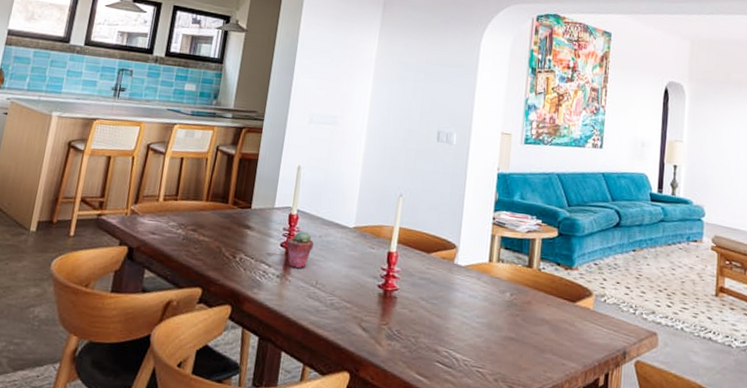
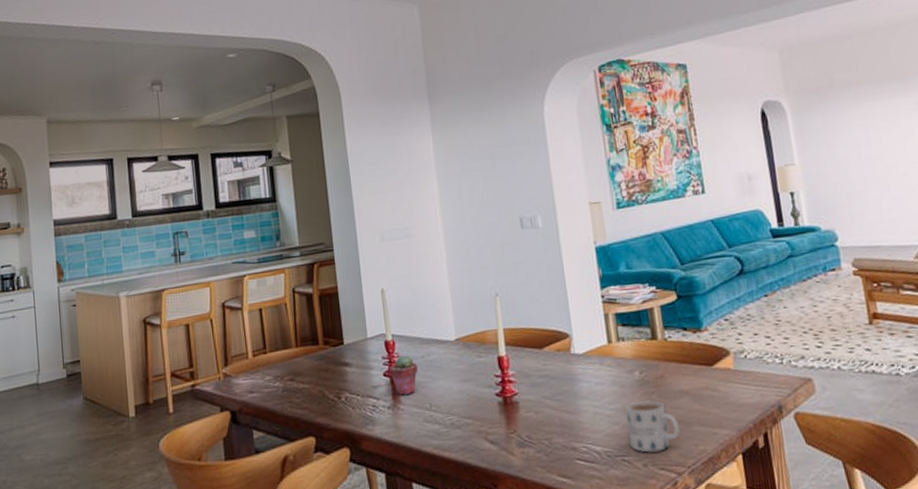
mug: none [486,320,534,371] -> present [625,400,681,453]

